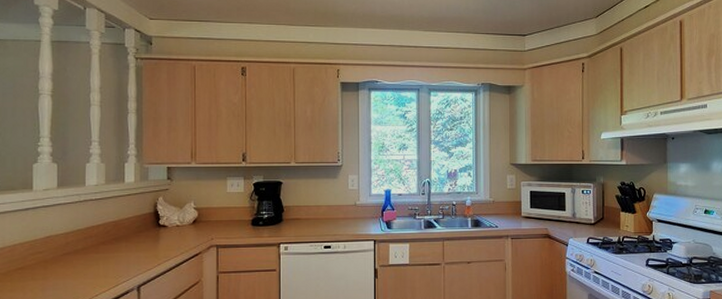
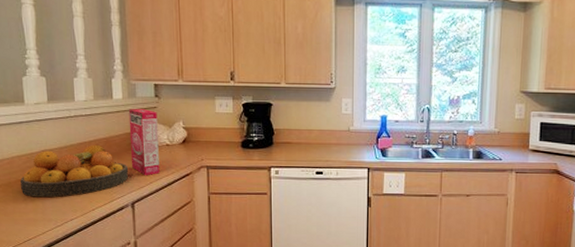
fruit bowl: none [21,228,137,286] -> present [20,144,129,198]
cereal box: none [139,191,169,258] -> present [128,109,160,176]

